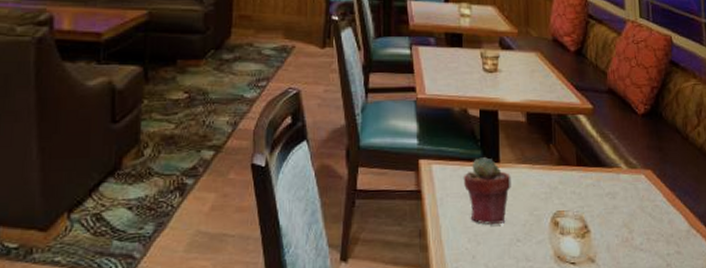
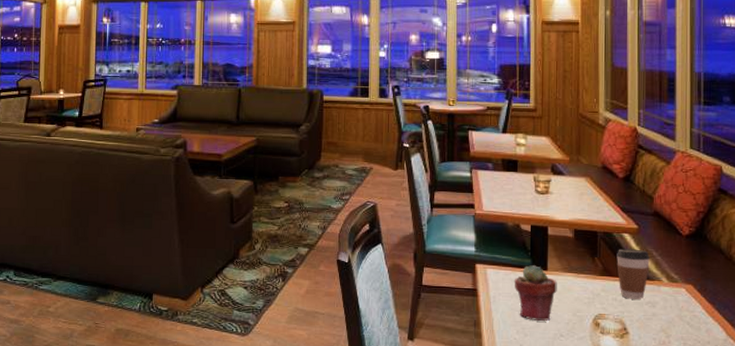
coffee cup: none [572,132,607,191] -> present [616,249,650,299]

